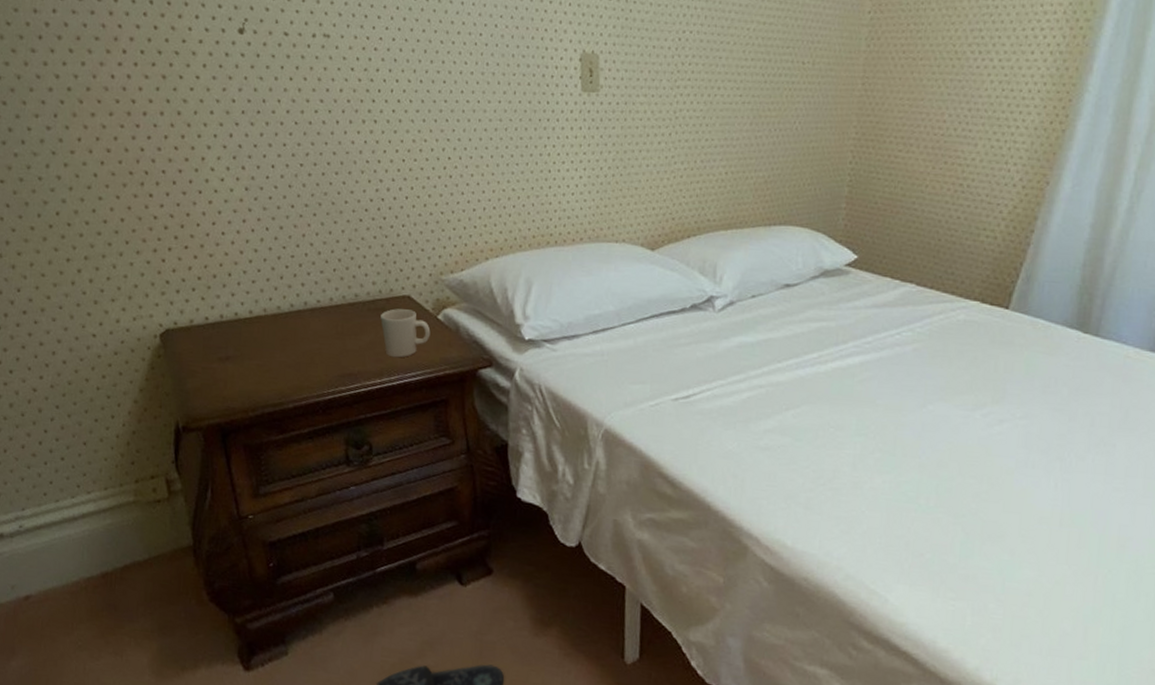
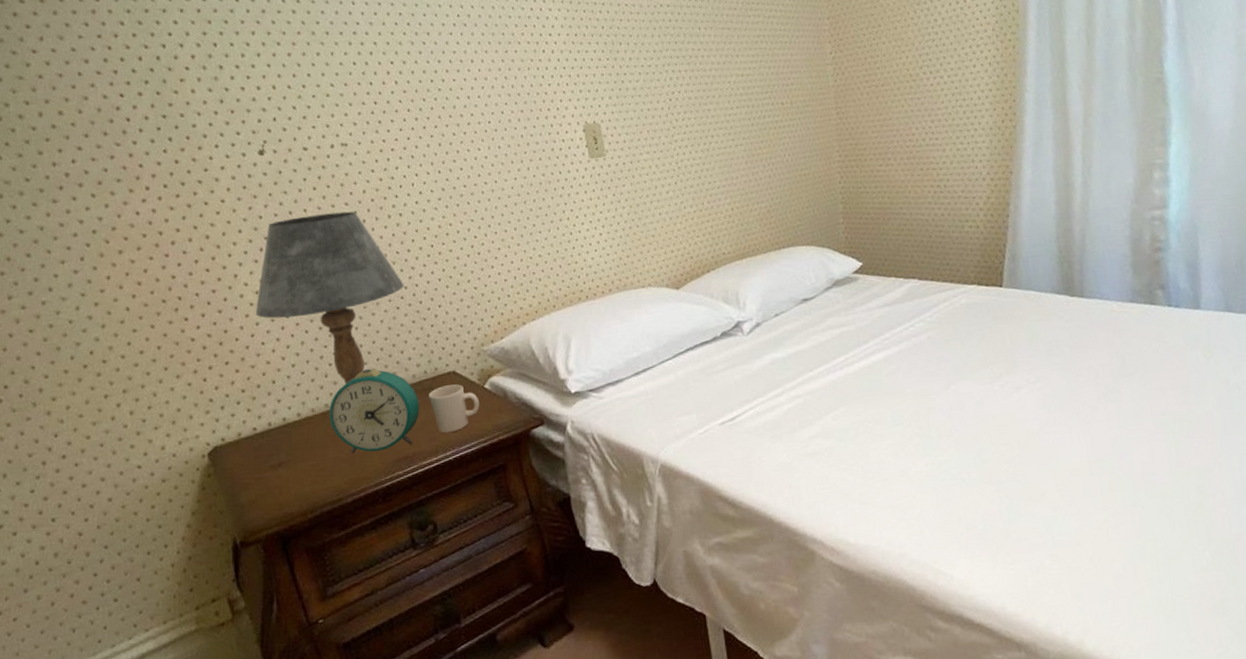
table lamp: none [218,107,370,290] -> present [255,211,404,384]
alarm clock: none [280,278,370,363] -> present [329,368,420,454]

